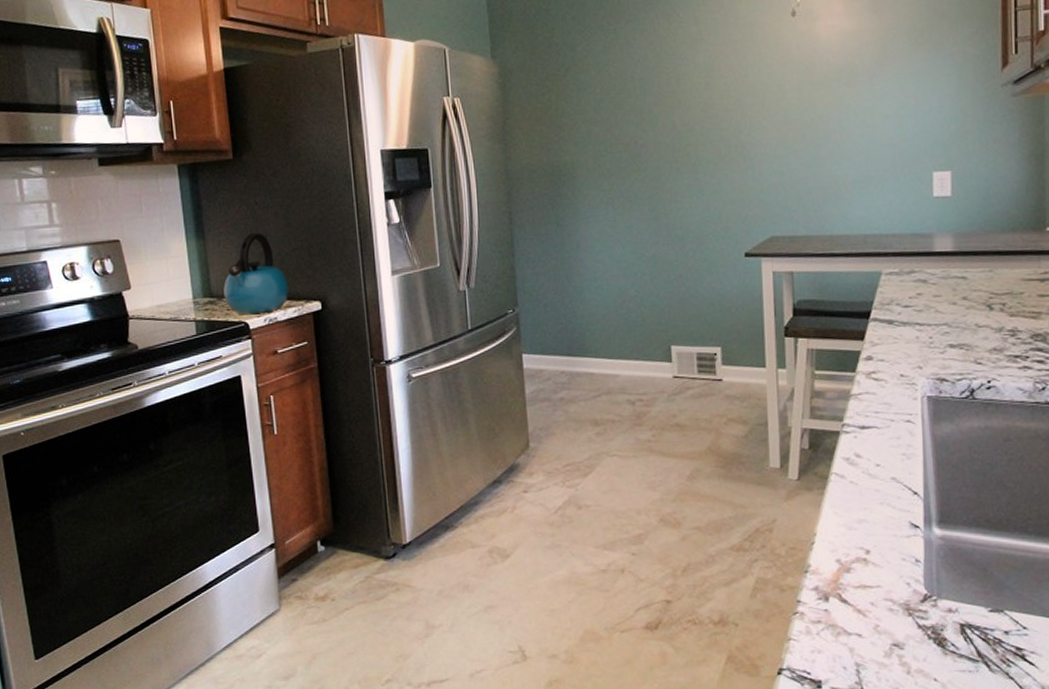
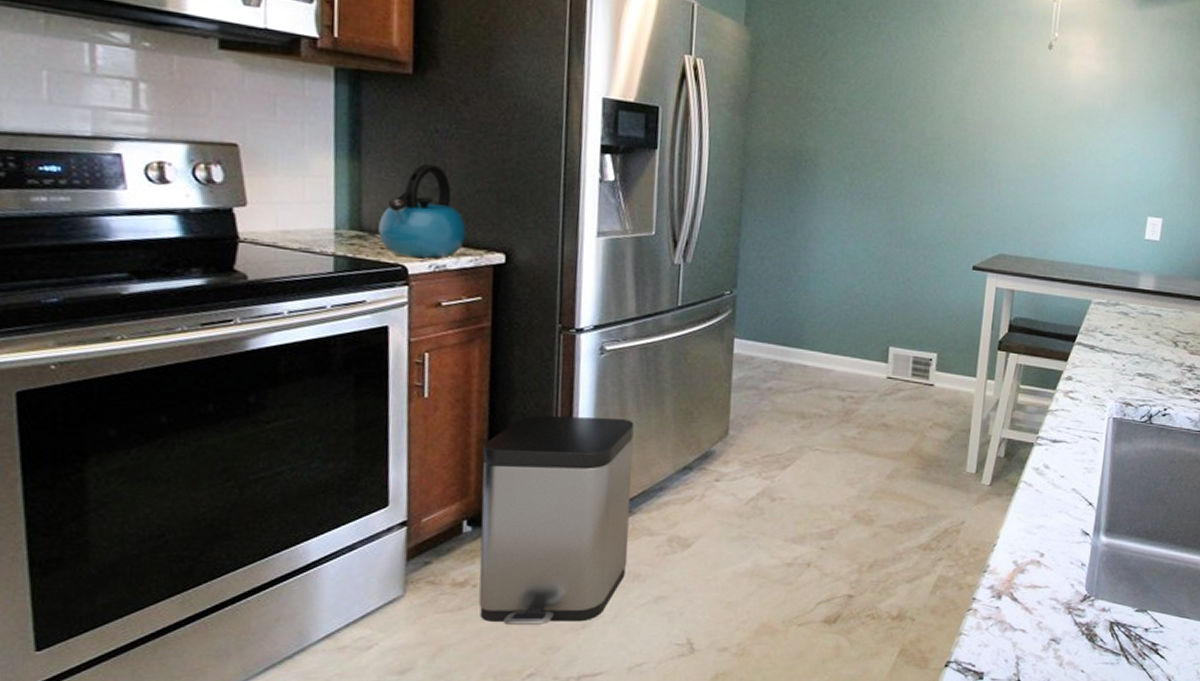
pedal bin: none [325,440,456,636] -> present [479,415,634,626]

